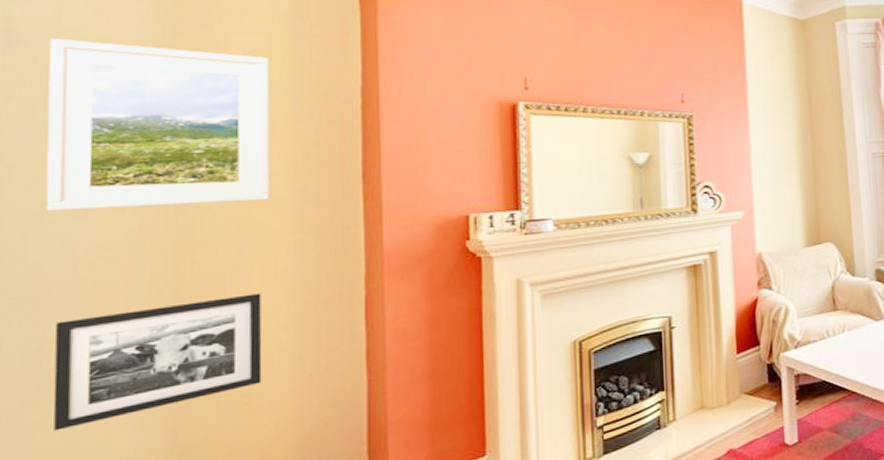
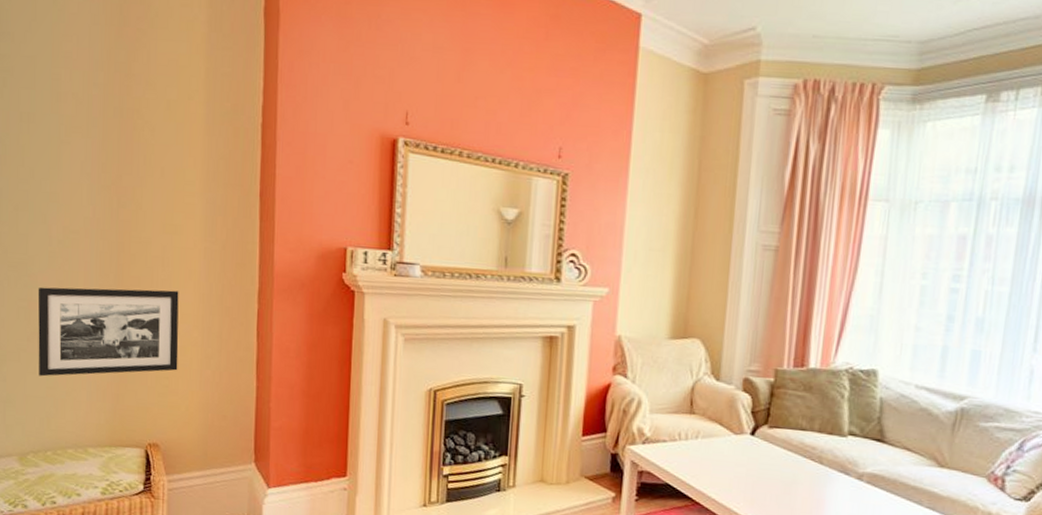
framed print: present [45,38,271,212] -> none [29,33,190,207]

